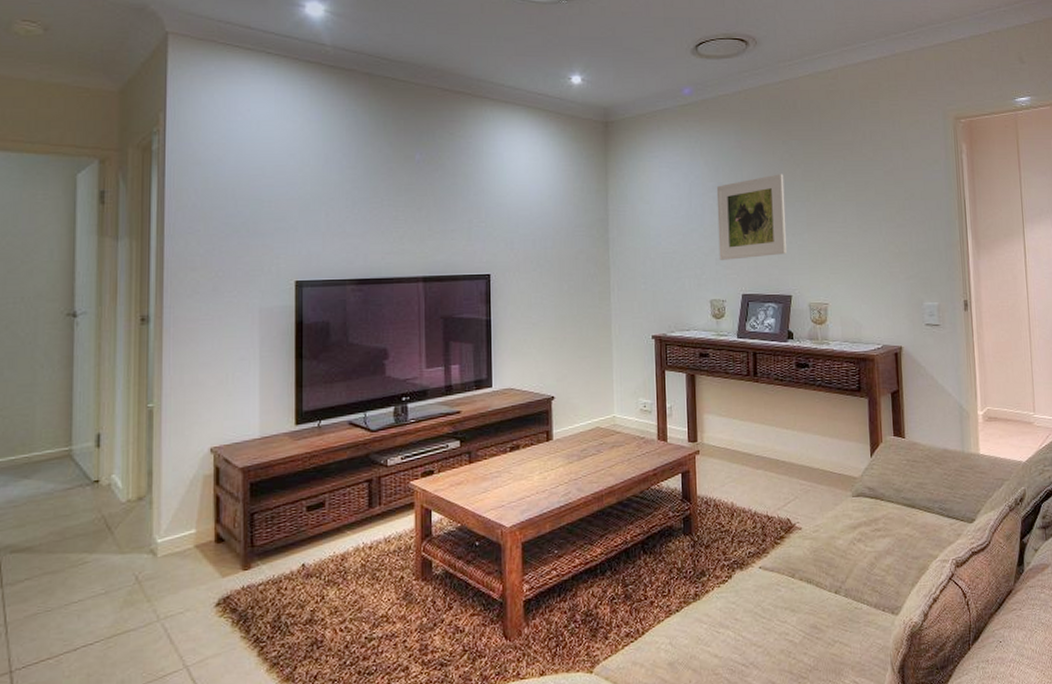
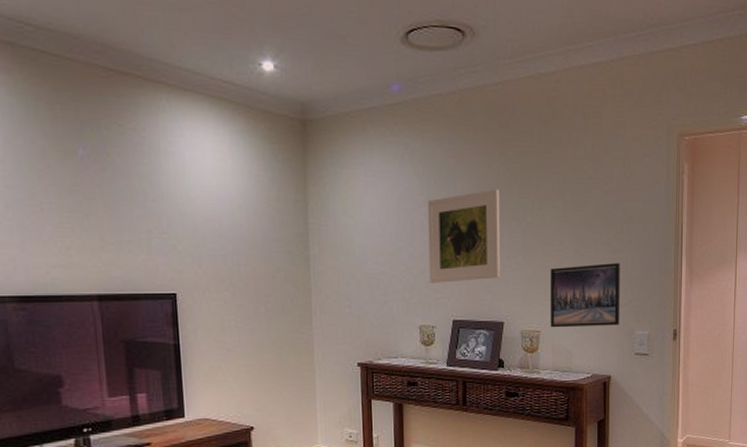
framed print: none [836,238,908,300] -> present [550,263,620,328]

